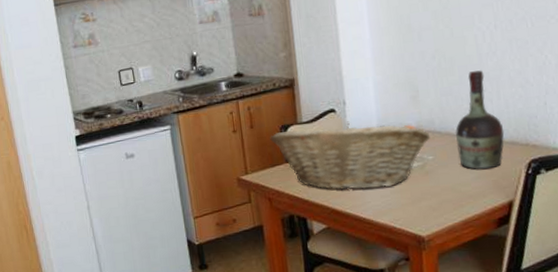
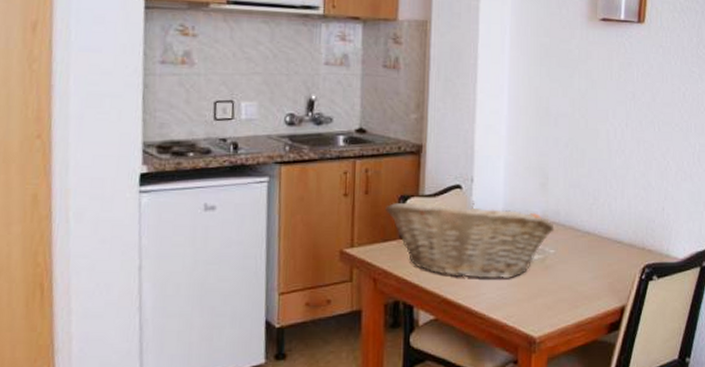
cognac bottle: present [455,70,505,170] -> none [578,166,624,270]

